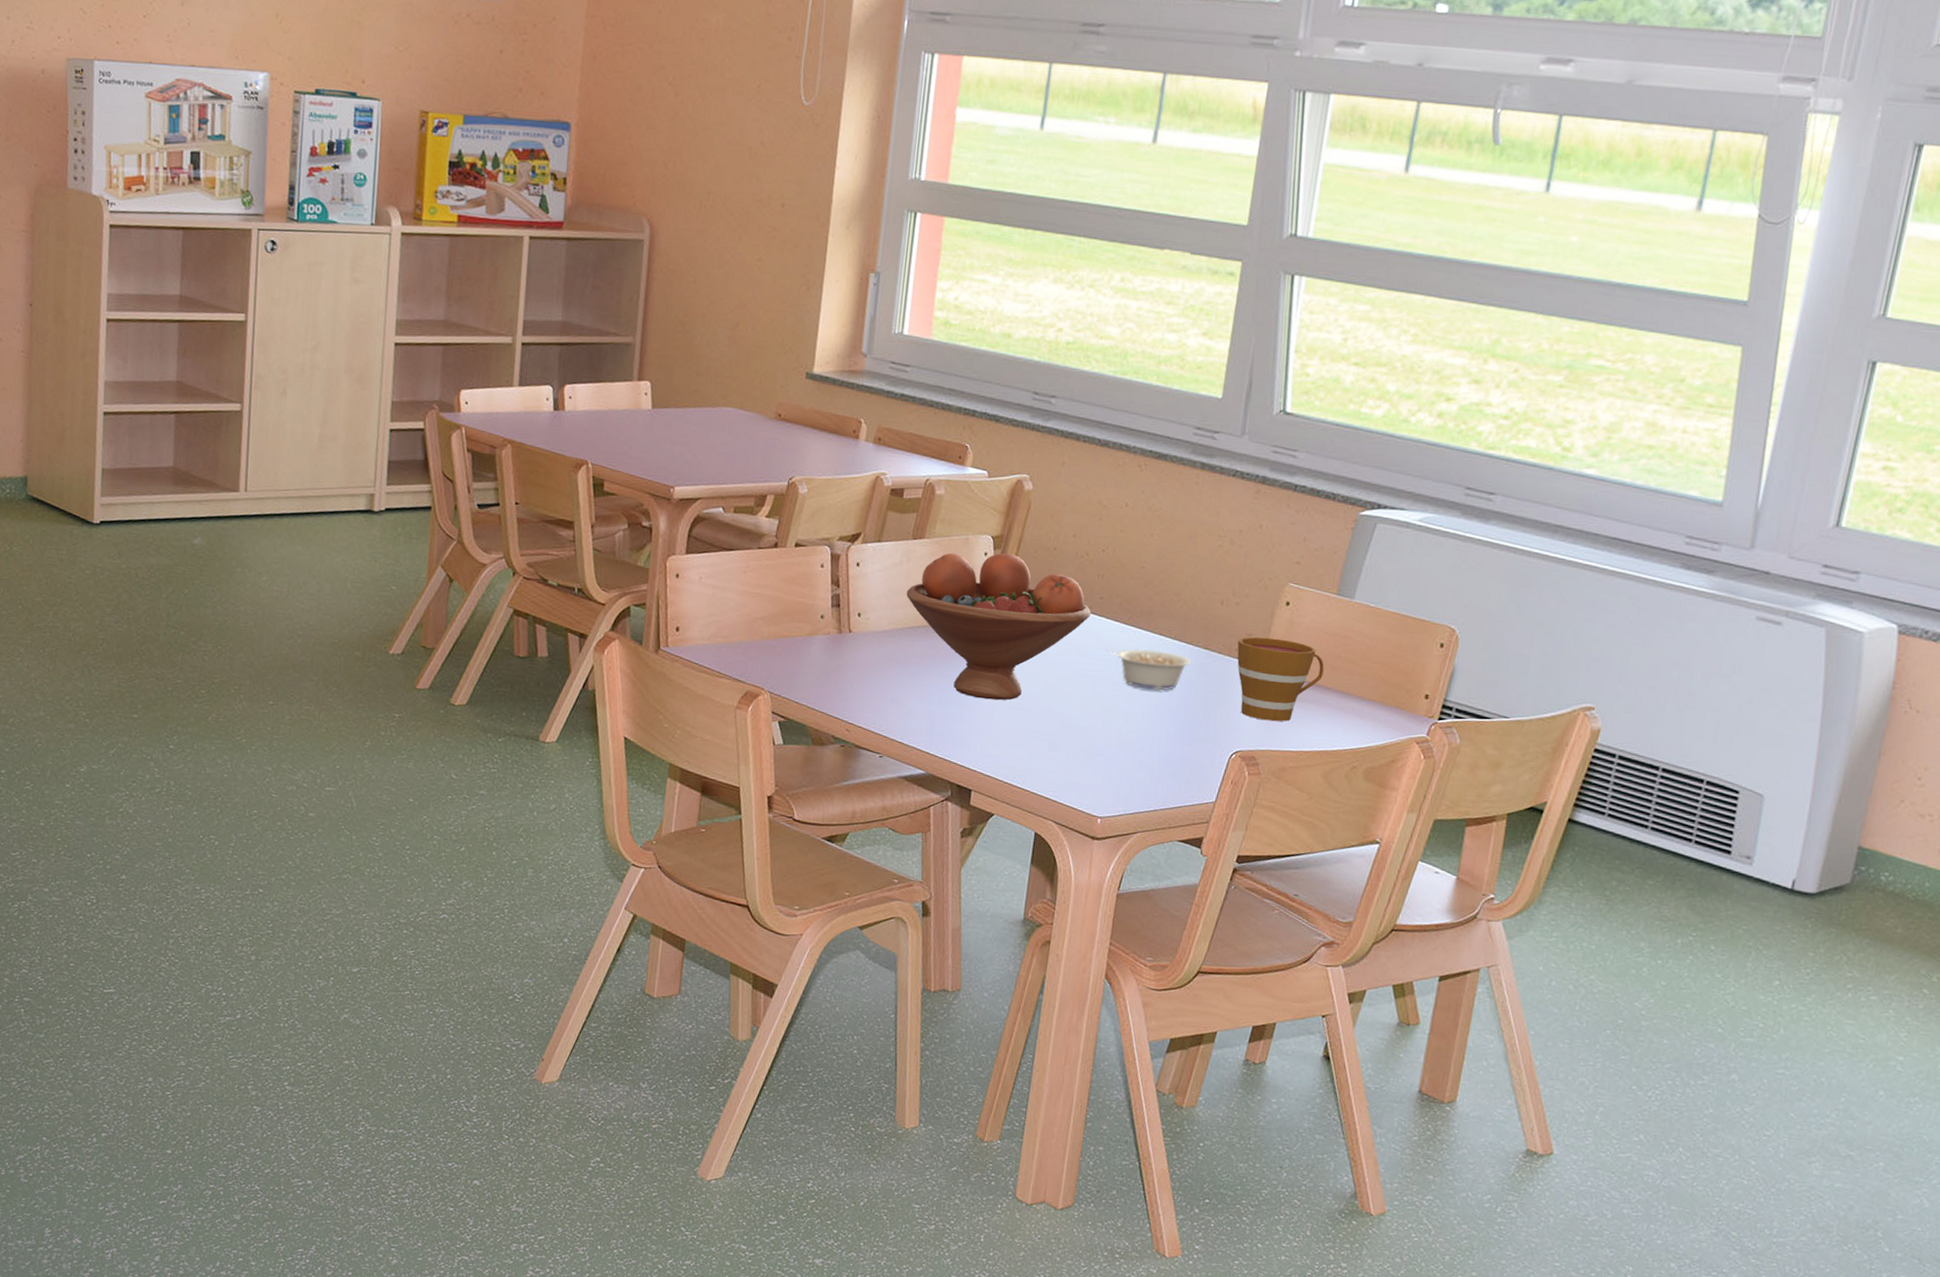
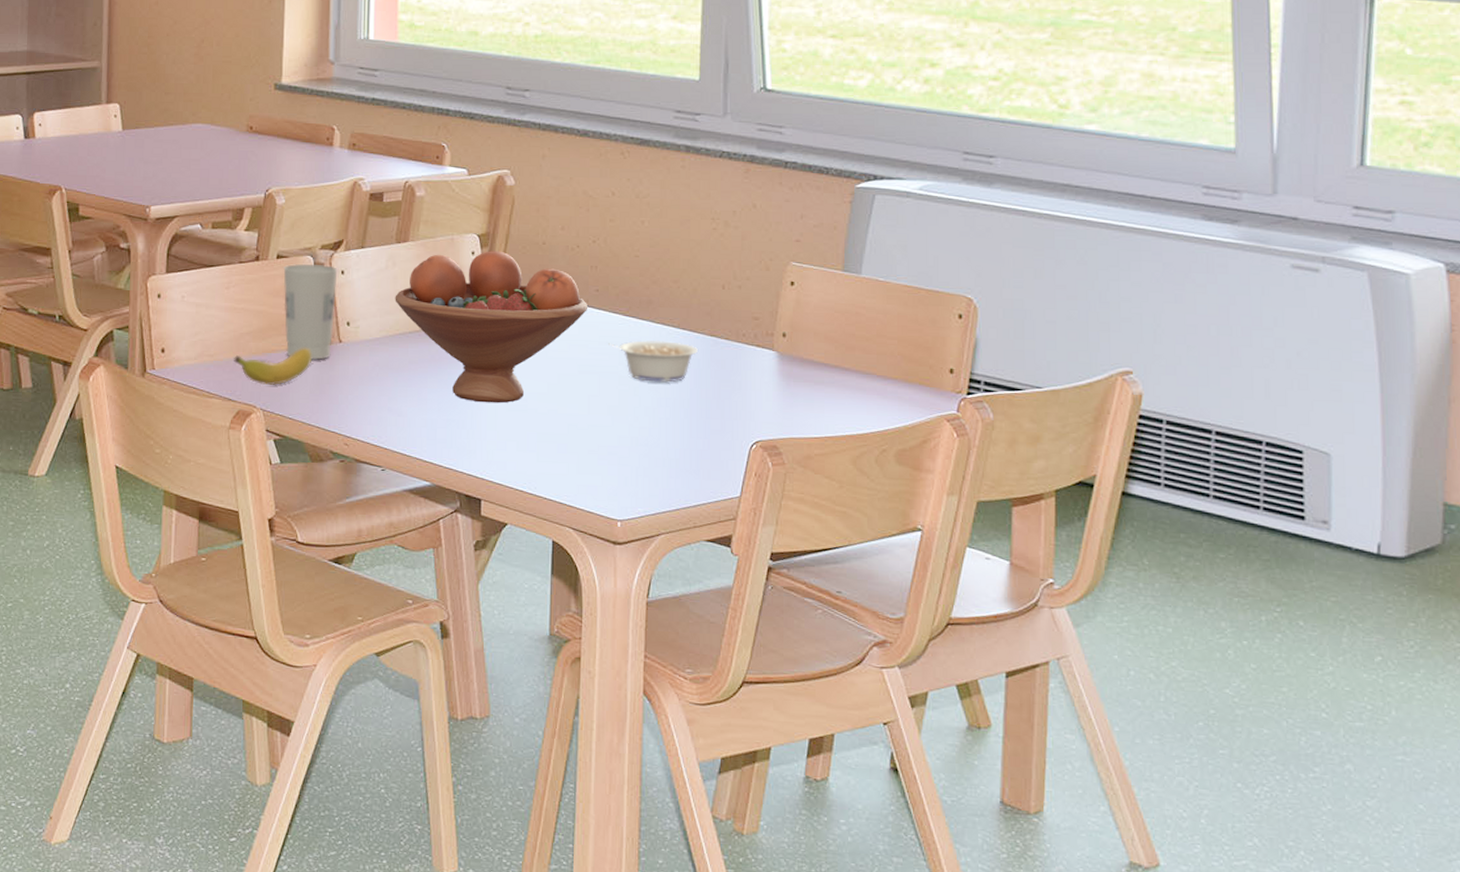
banana: none [745,635,822,670] -> present [234,348,312,385]
cup: none [797,553,854,648] -> present [283,263,338,360]
cup: present [1237,636,1324,722] -> none [744,320,839,408]

